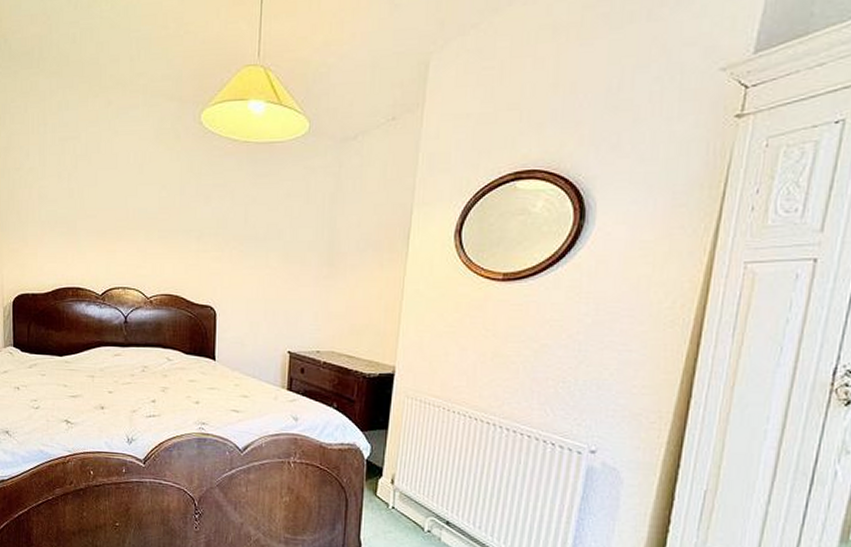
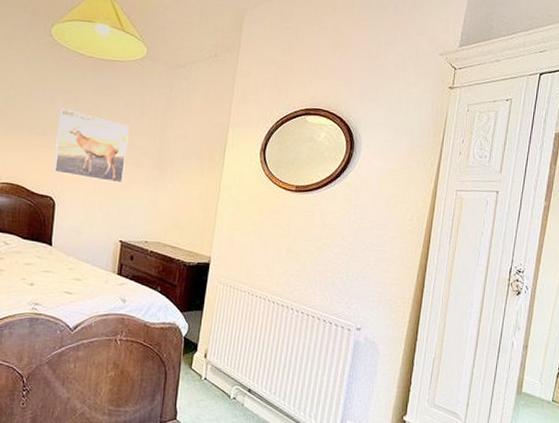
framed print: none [211,205,293,286] -> present [52,108,129,183]

